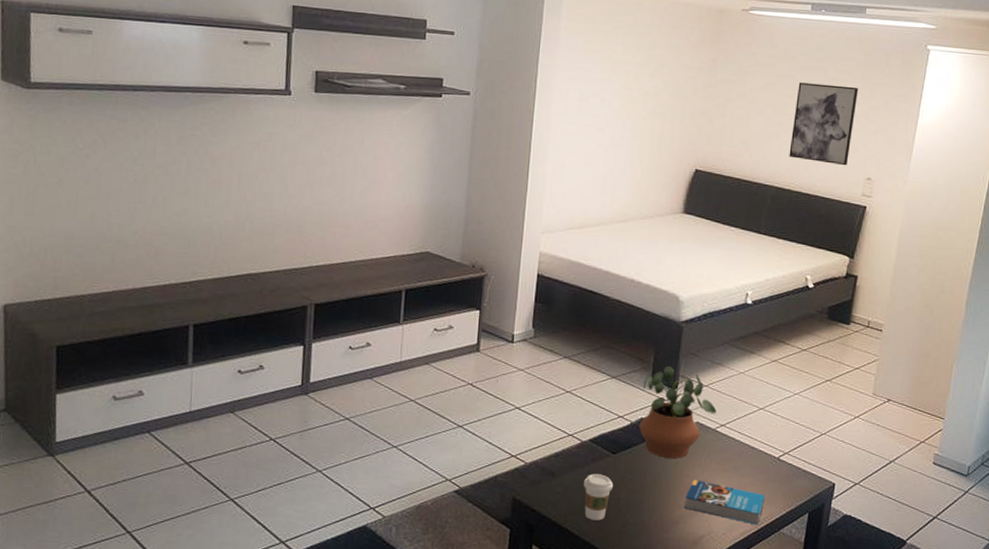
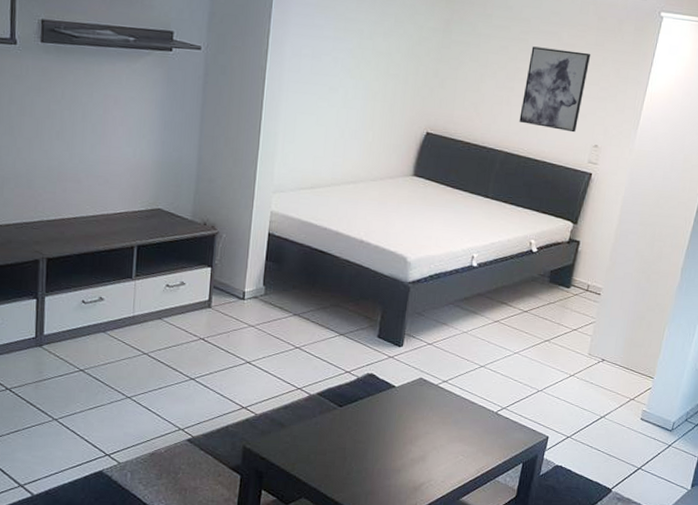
coffee cup: present [584,474,614,521] -> none [311,425,340,468]
potted plant: present [639,365,717,458] -> none [365,324,440,412]
book: present [684,479,765,525] -> none [406,431,482,474]

